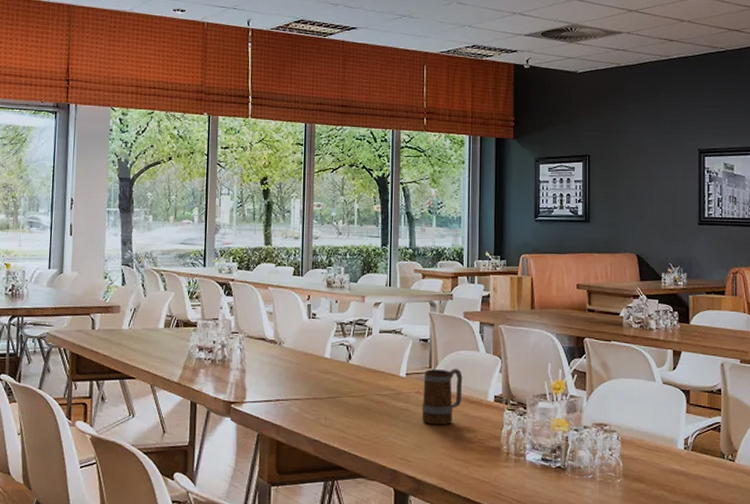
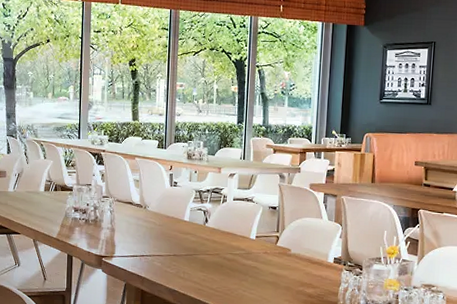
mug: present [421,368,463,425] -> none [268,232,307,281]

